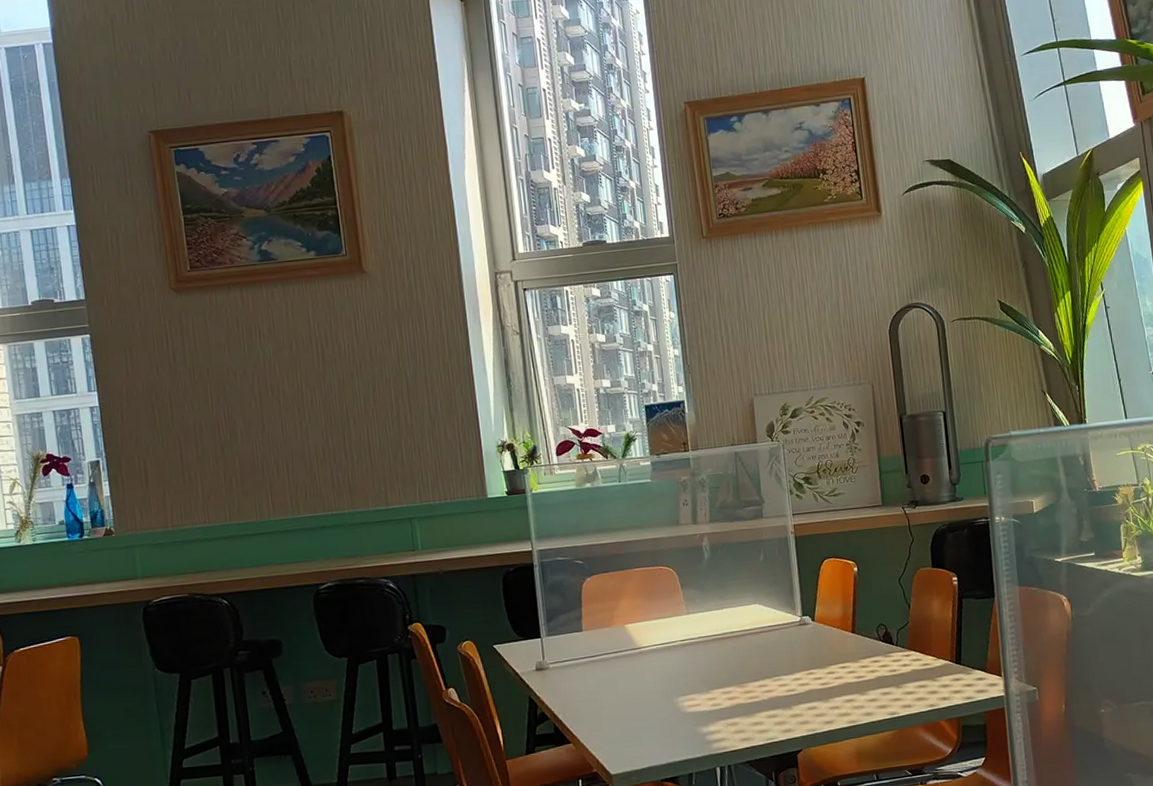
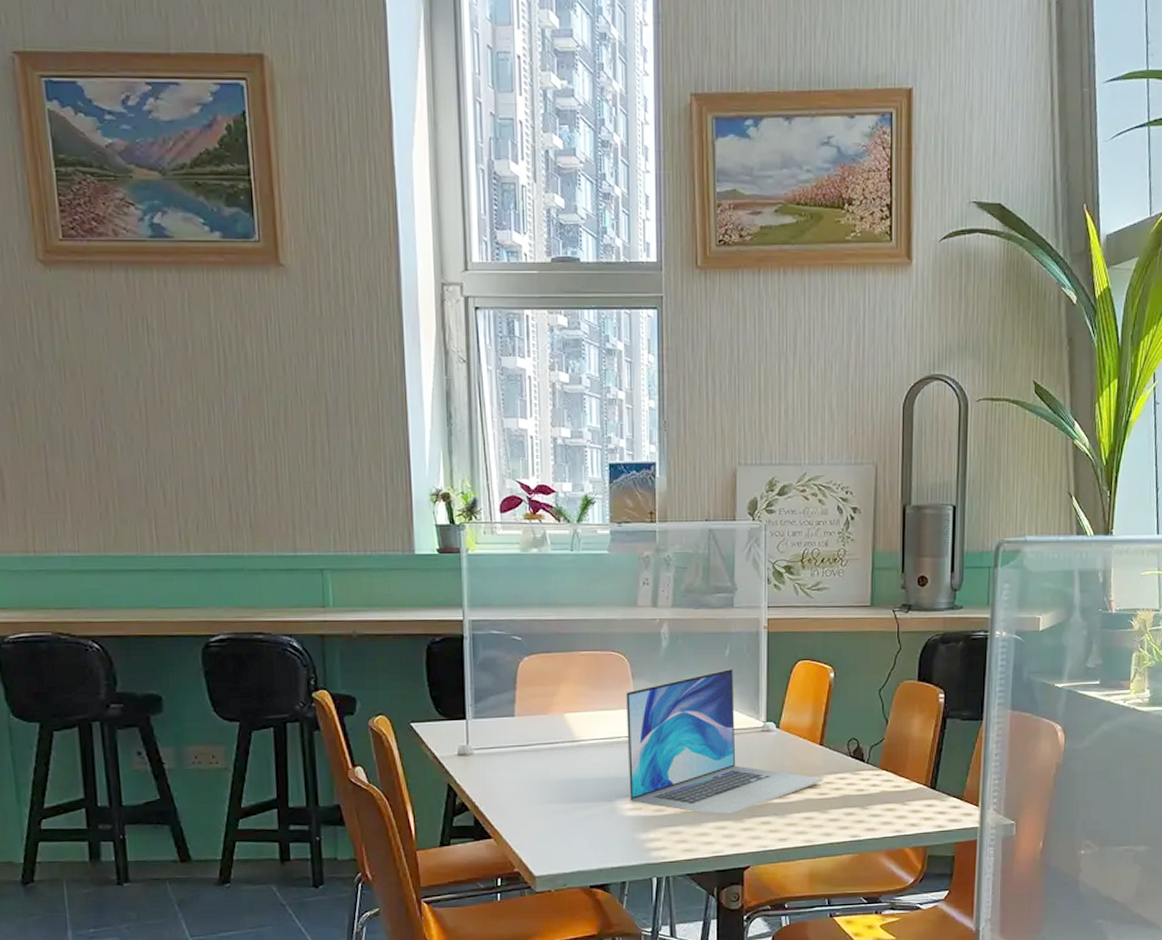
laptop: none [677,571,860,704] -> present [626,668,824,814]

